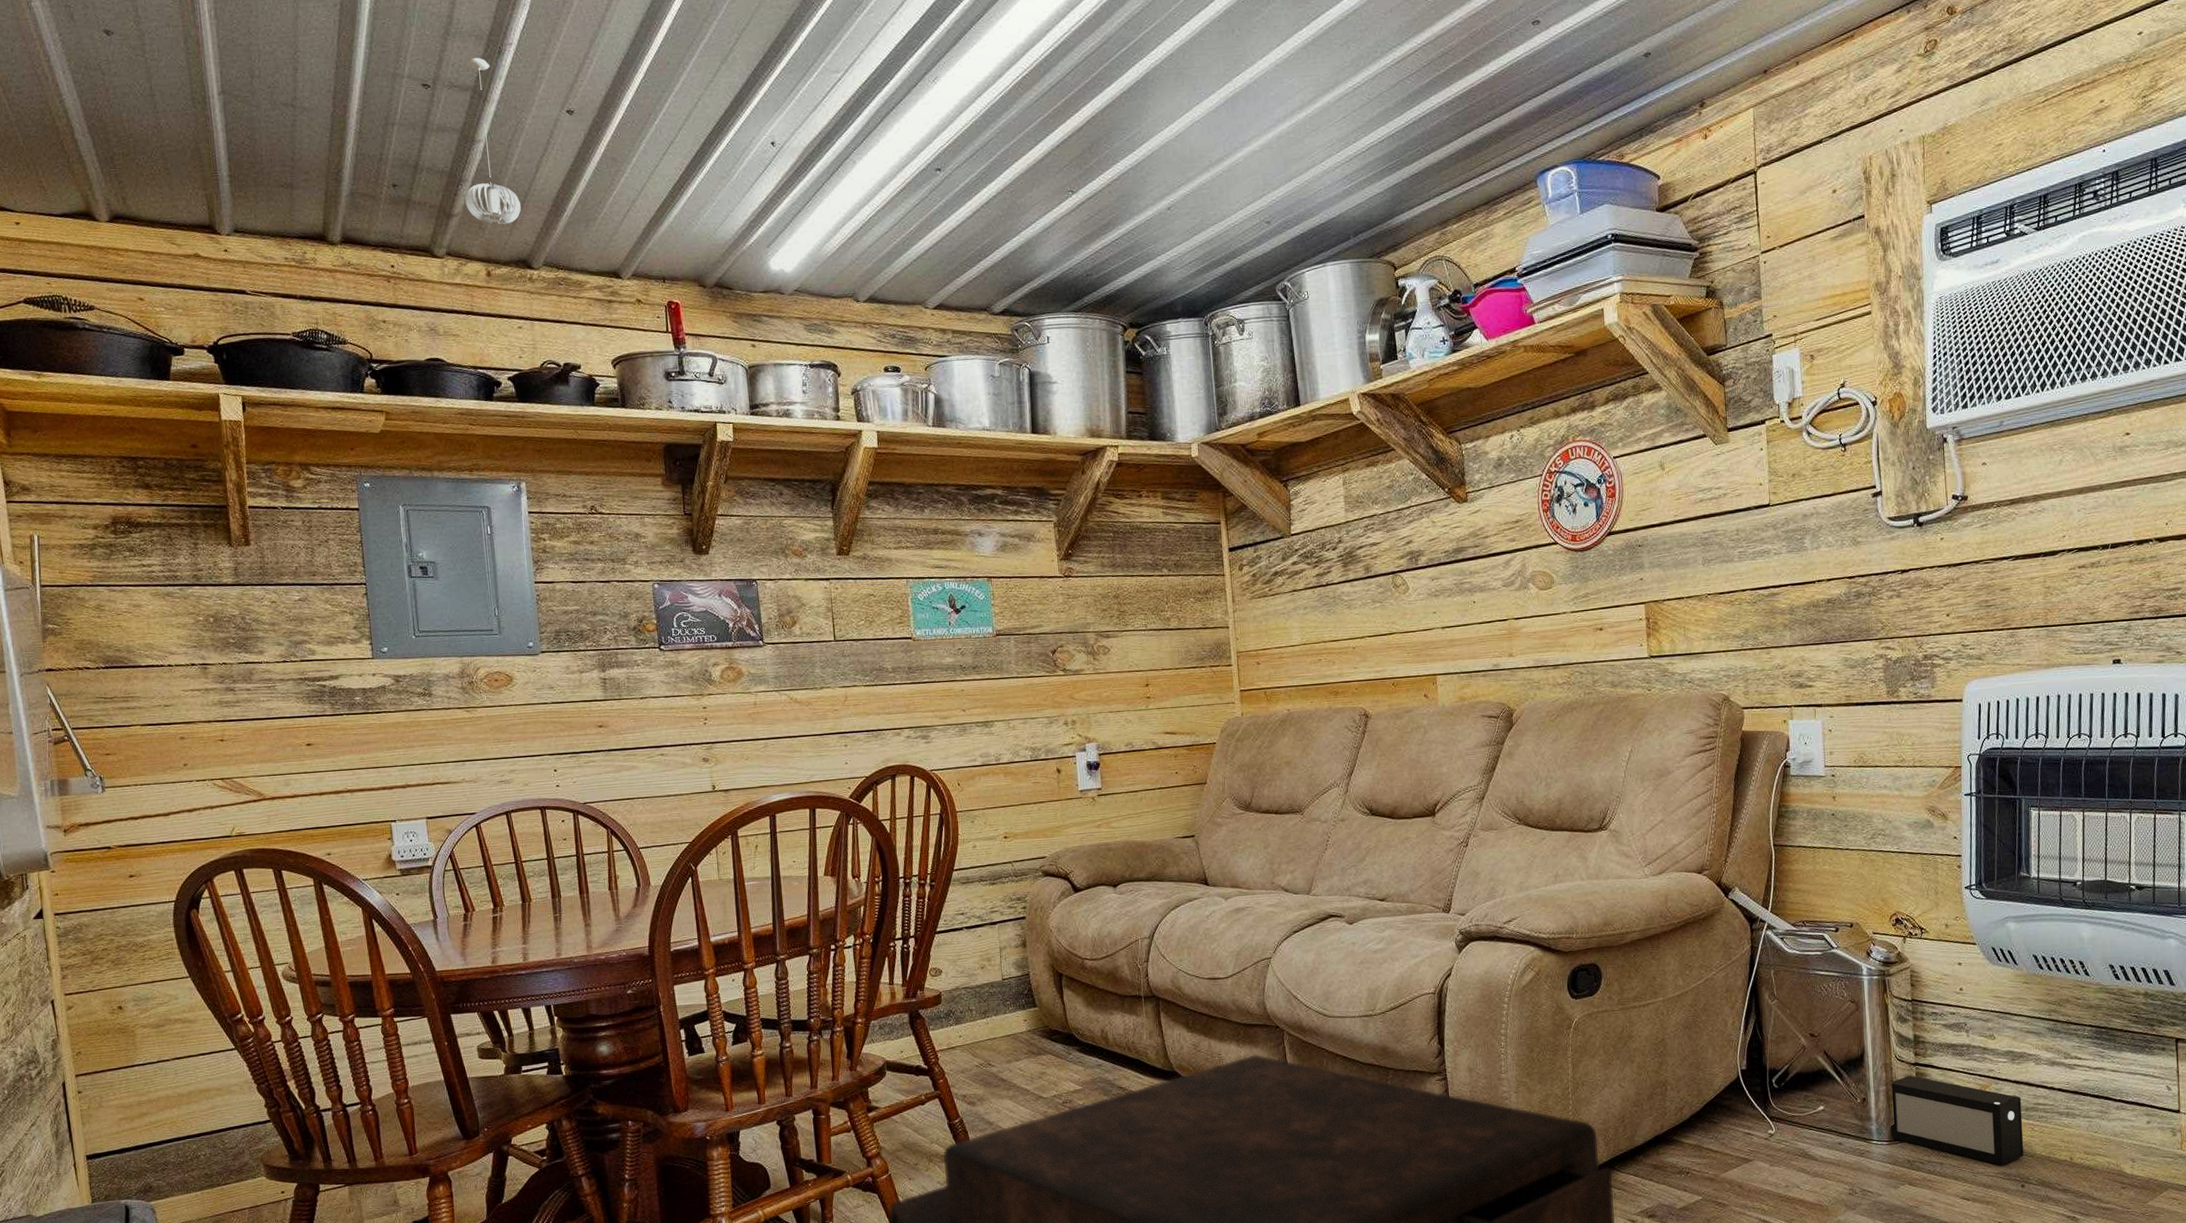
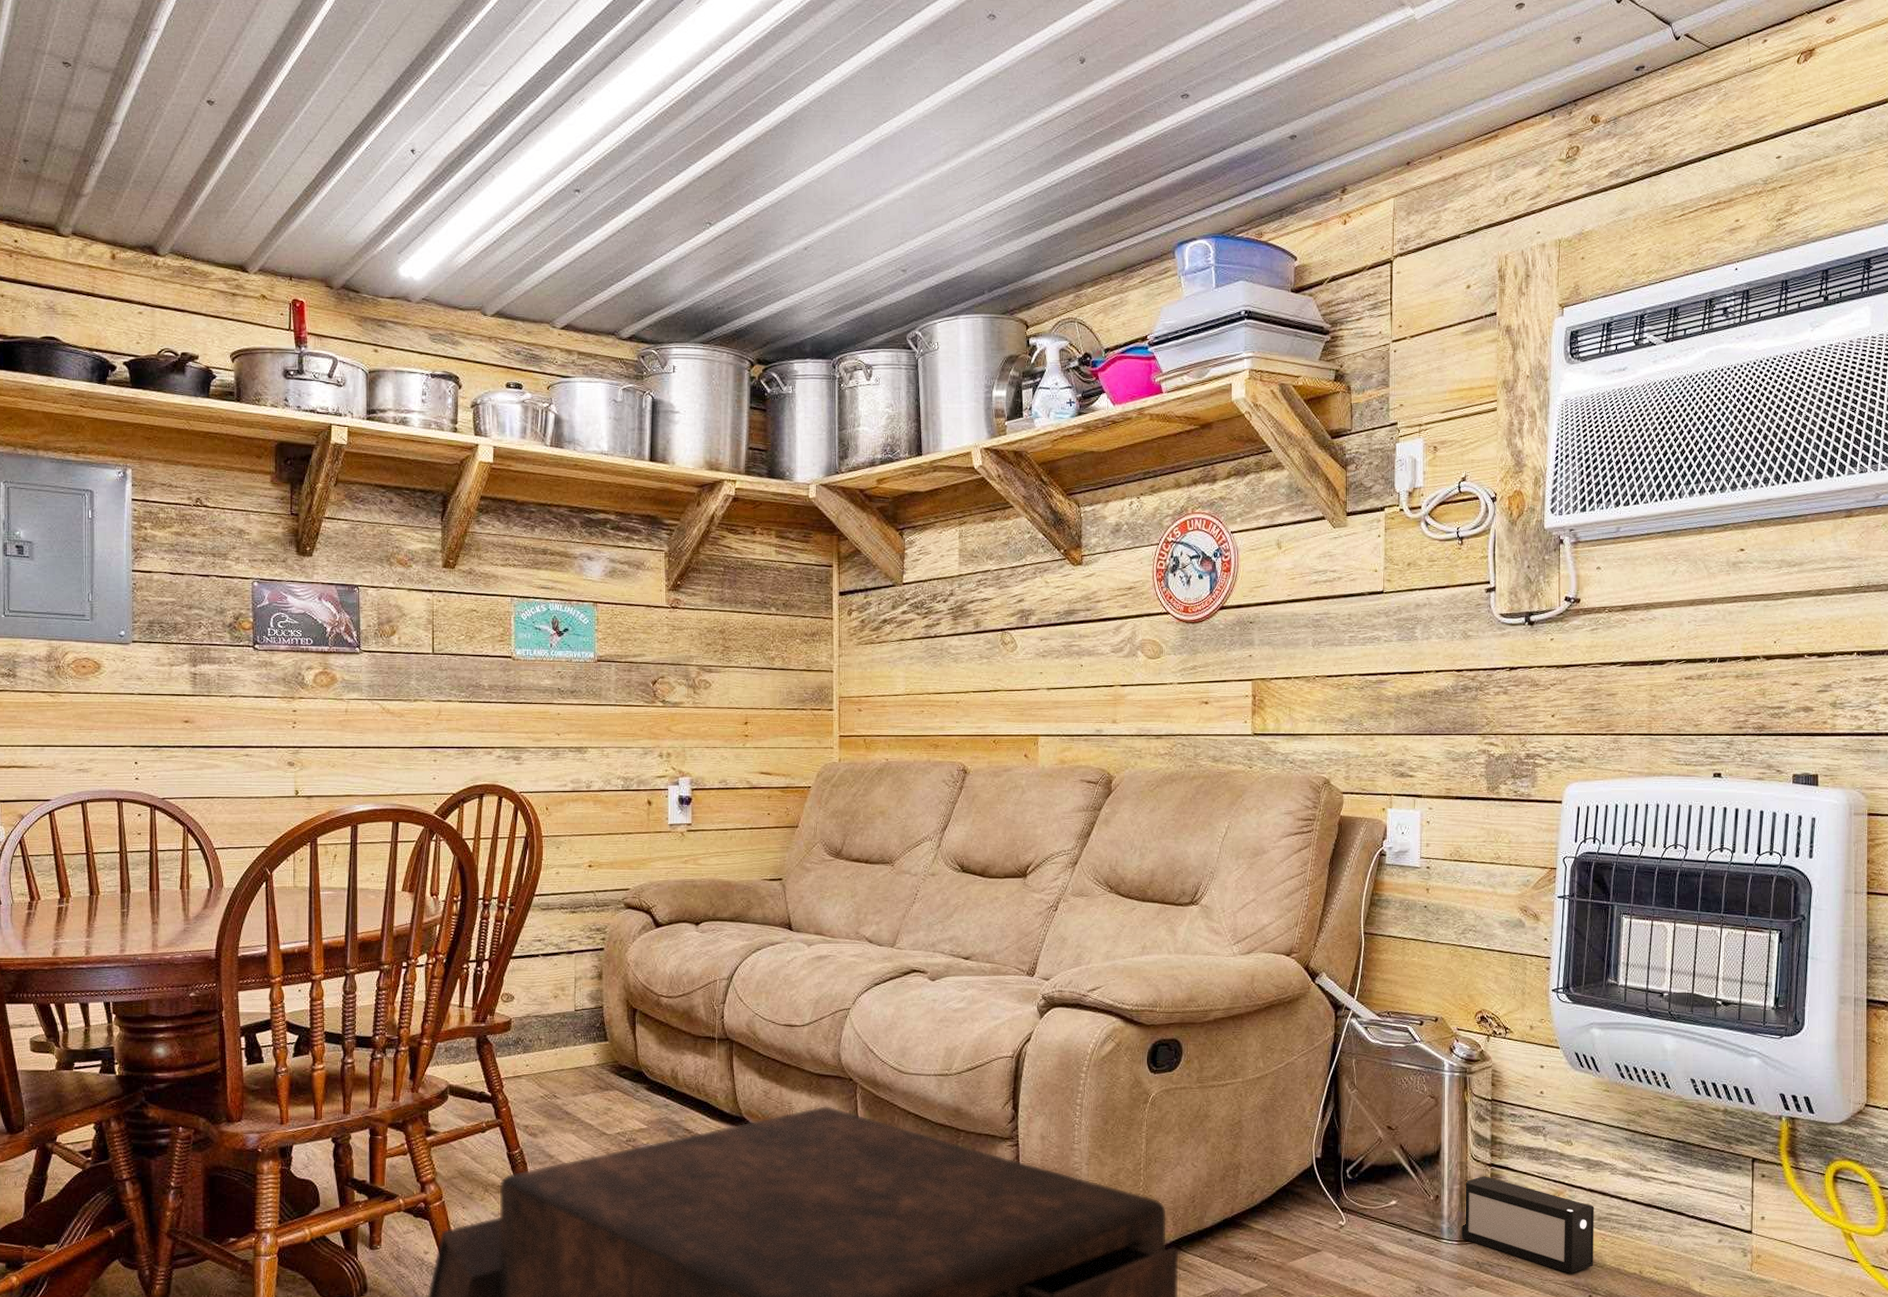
pendant light: present [465,57,521,225] -> none [96,40,152,209]

